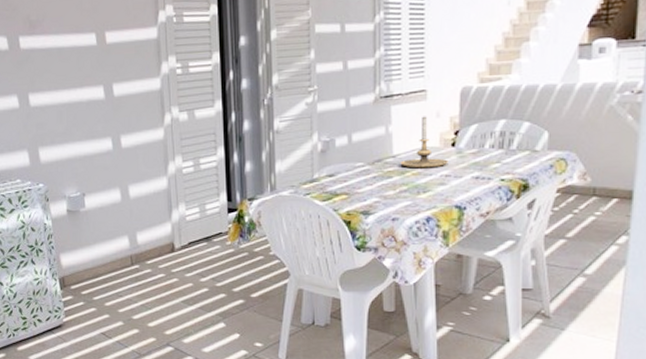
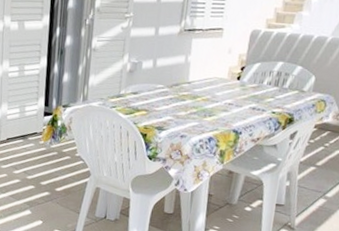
candle holder: present [400,116,449,169] -> none [193,51,233,96]

